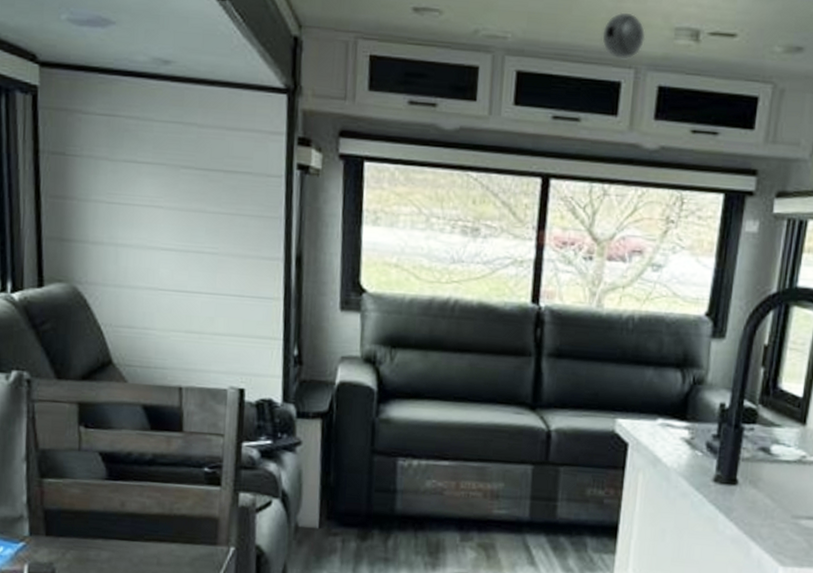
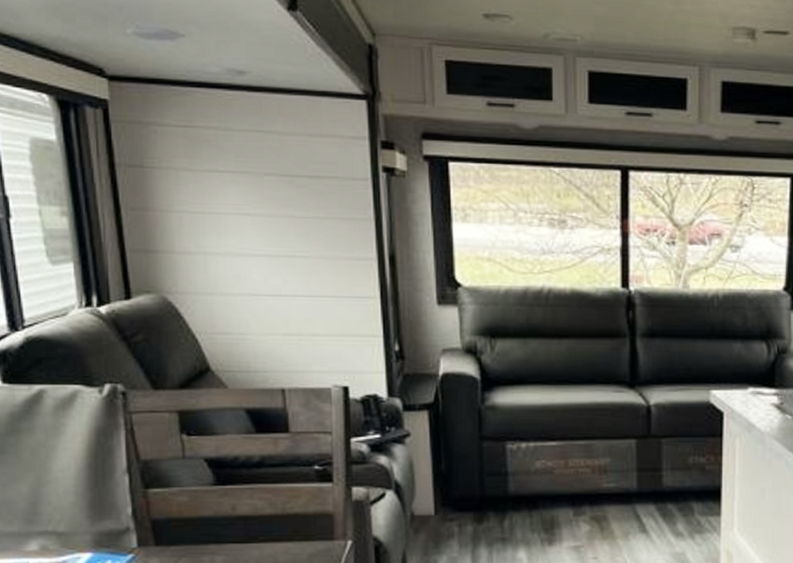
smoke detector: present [602,12,646,60] -> none [666,14,706,58]

